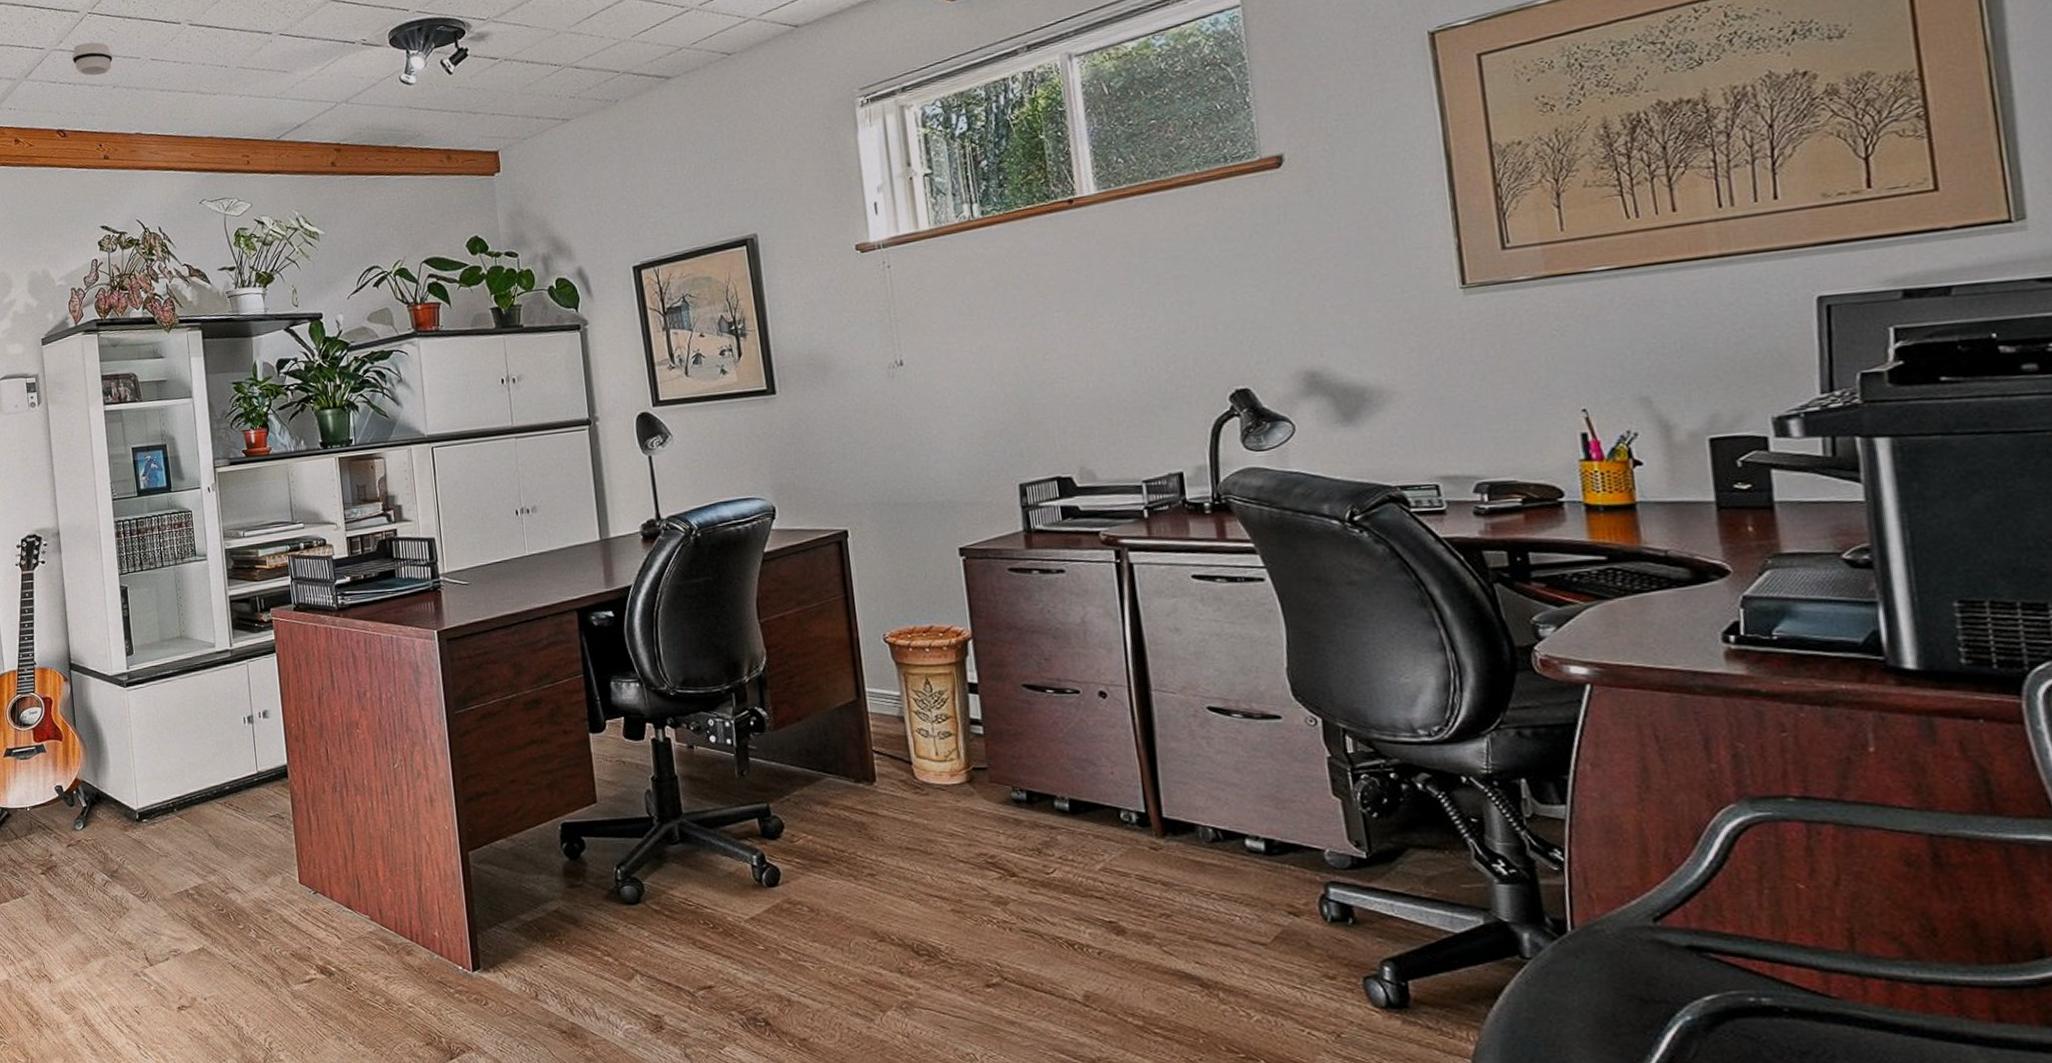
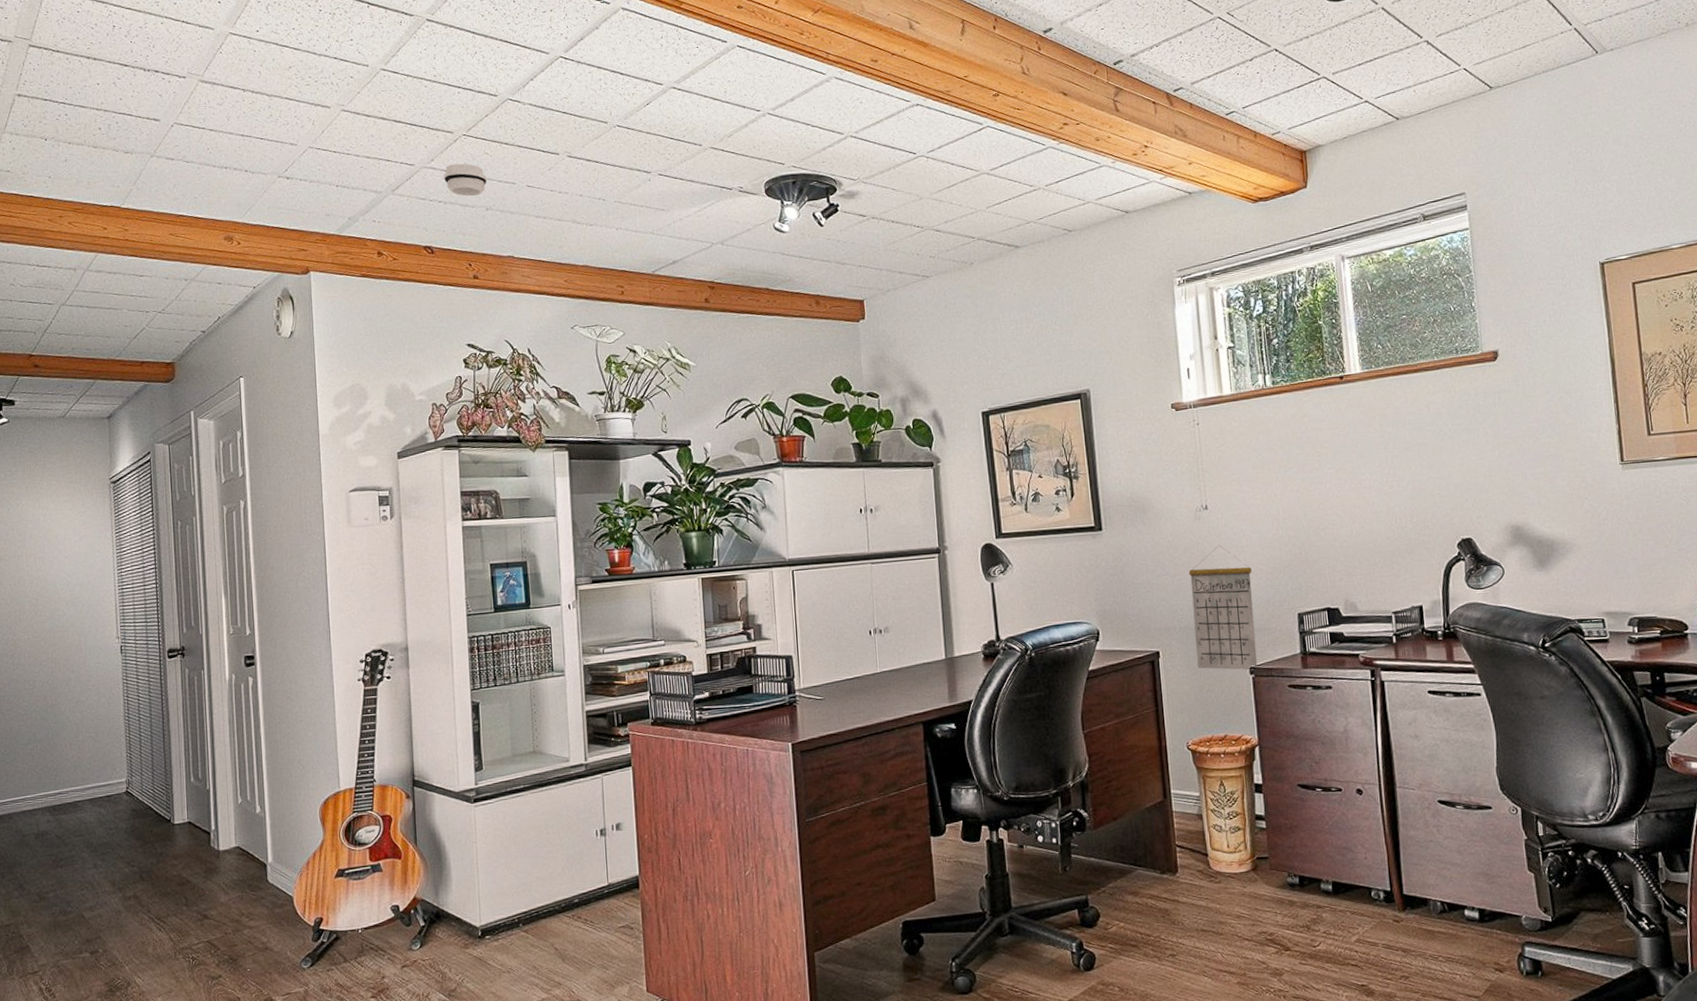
calendar: none [881,406,970,551] -> present [1188,545,1258,670]

